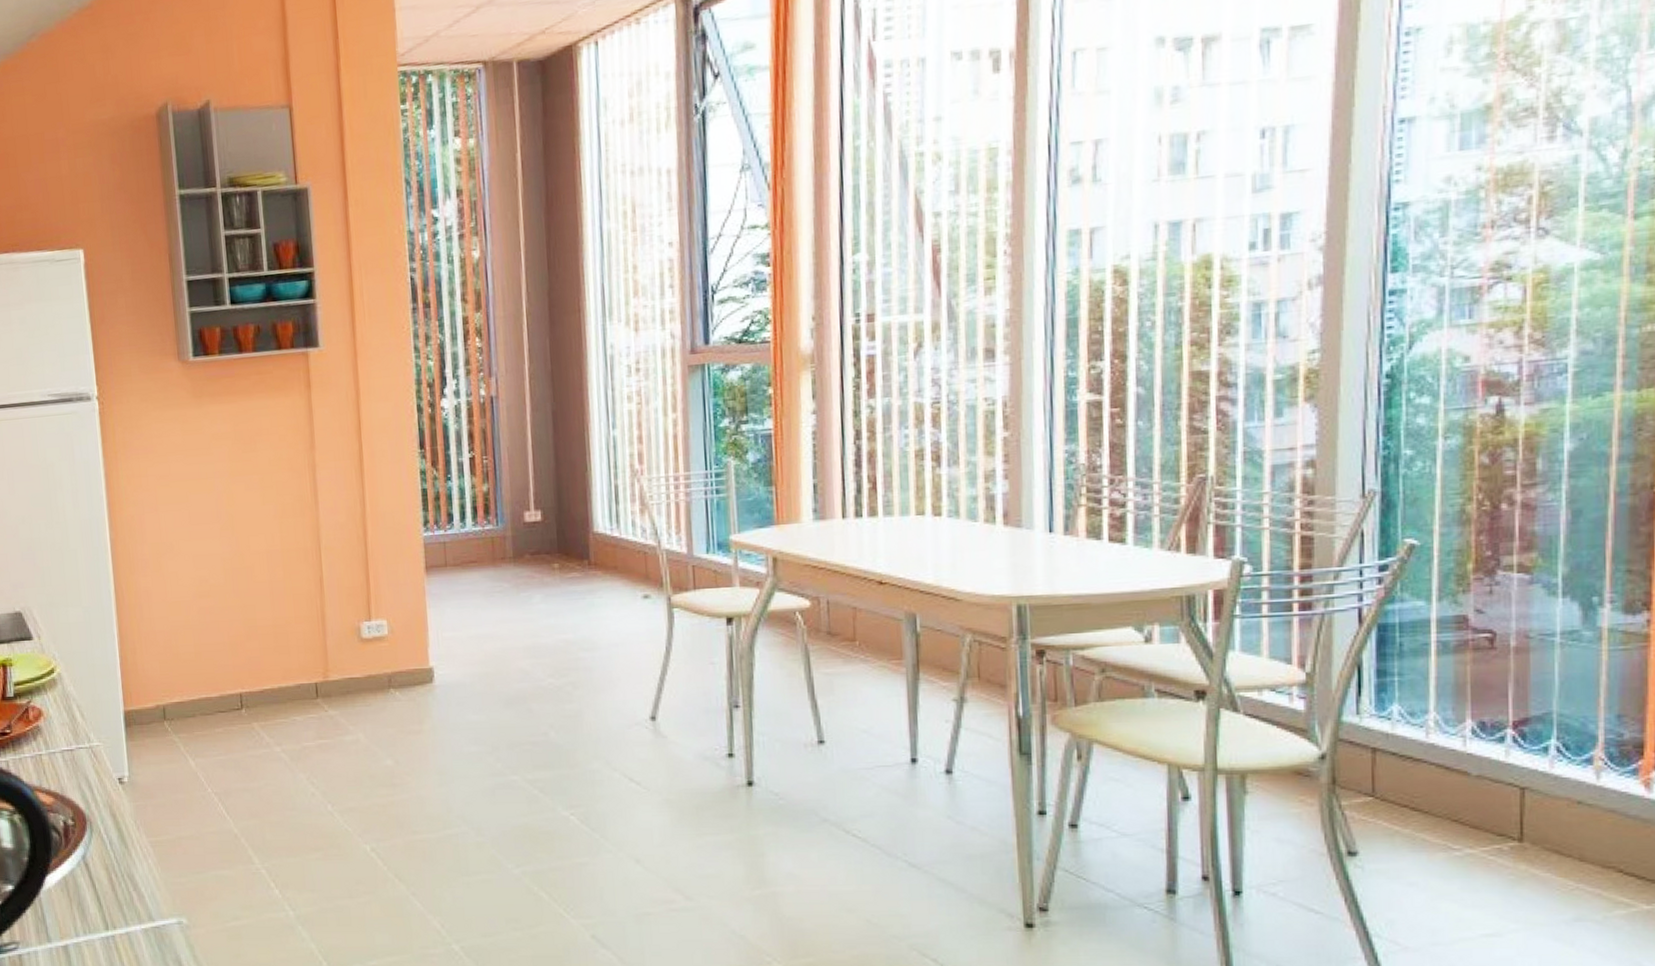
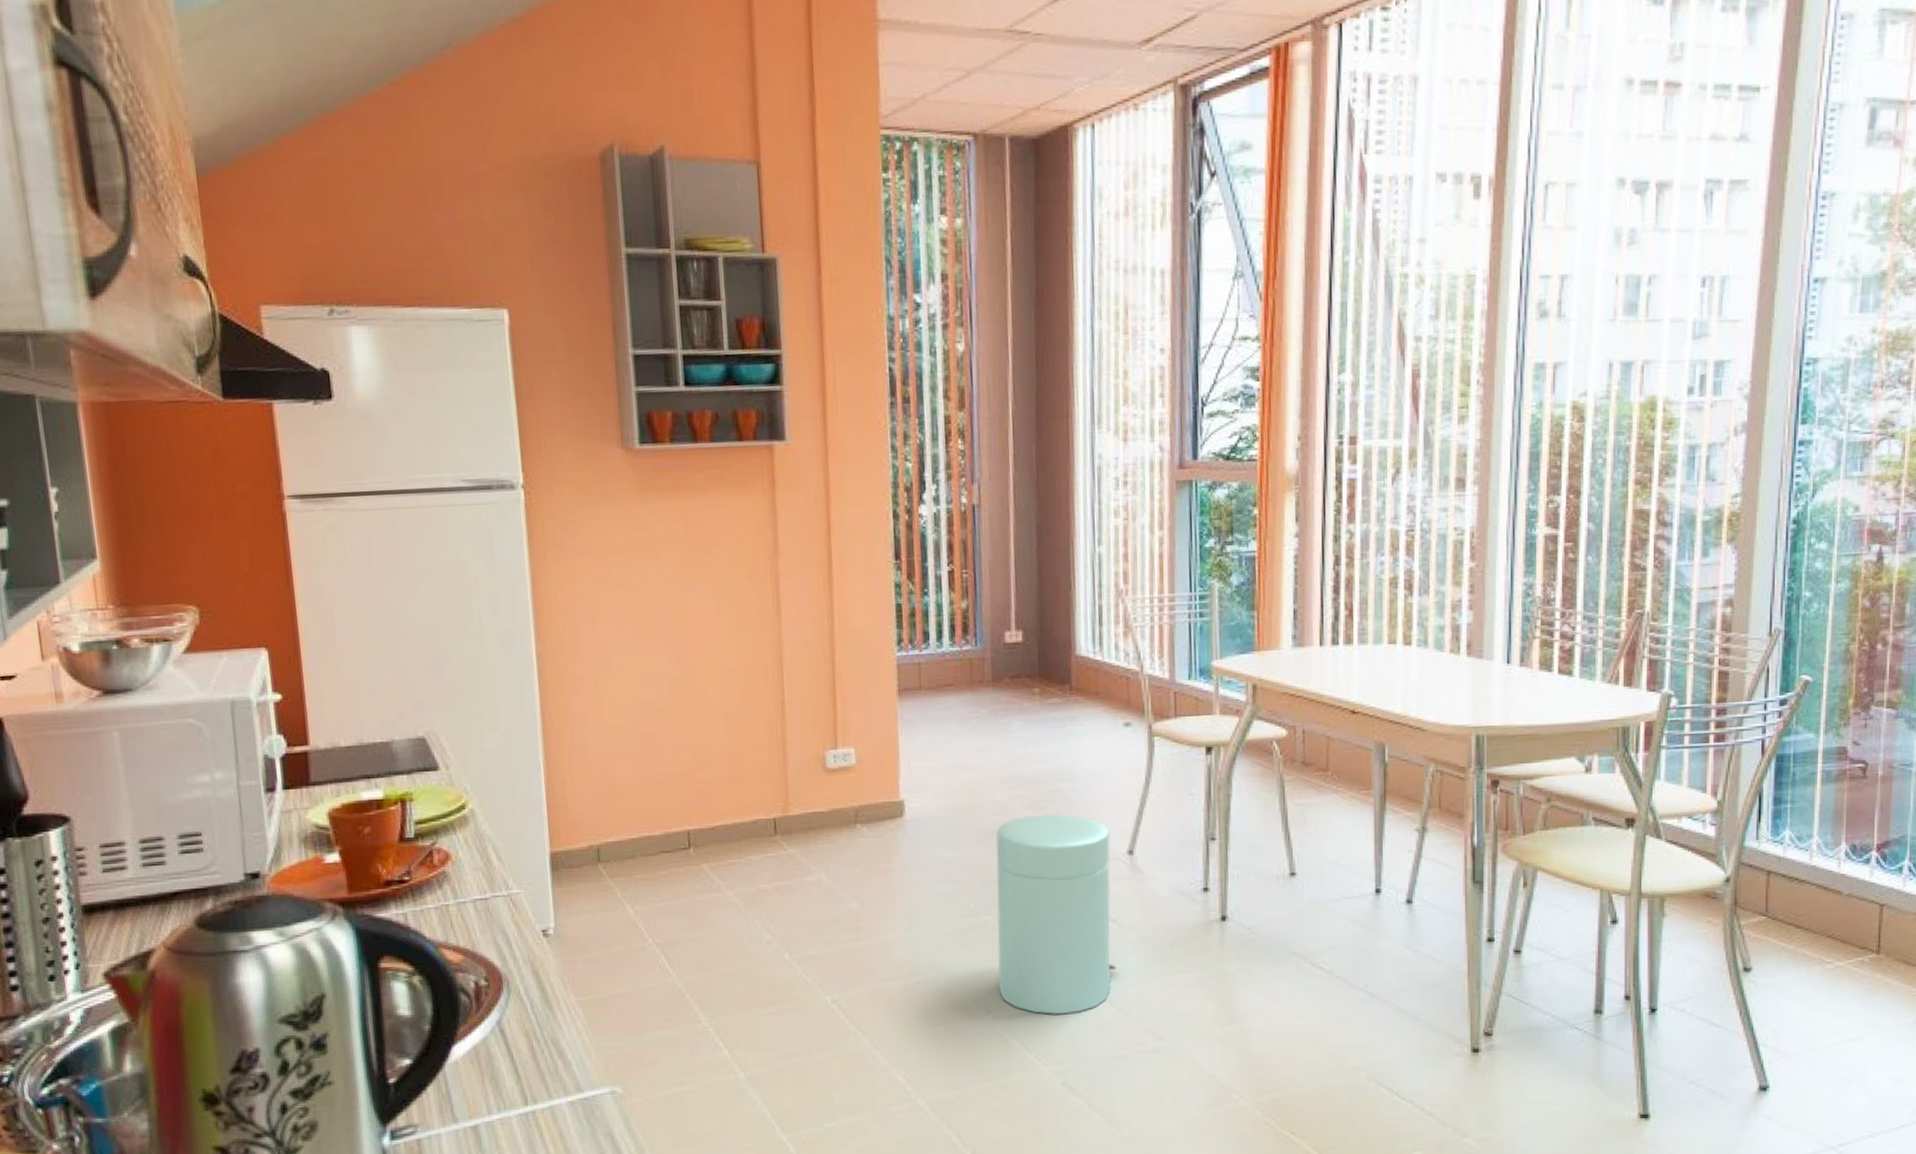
trash can: none [520,681,642,870] -> present [995,813,1116,1014]

